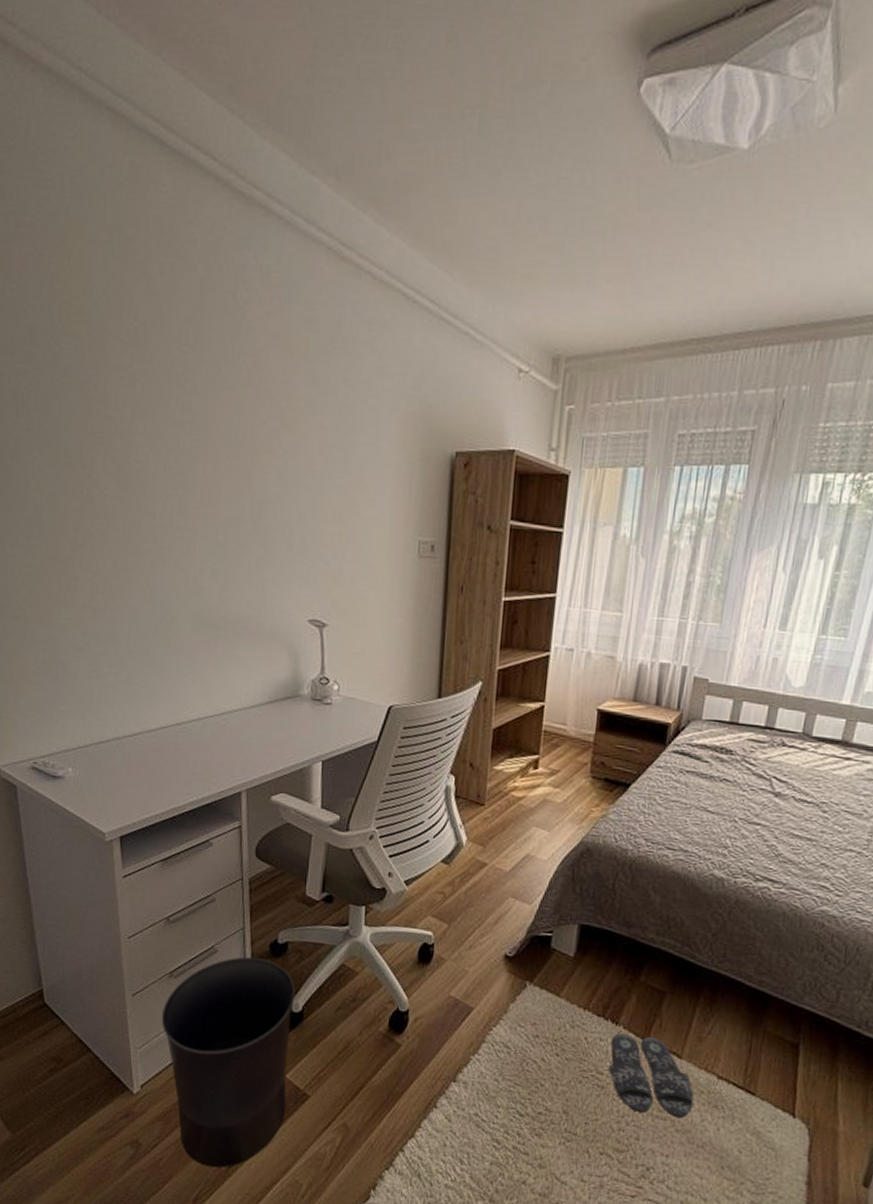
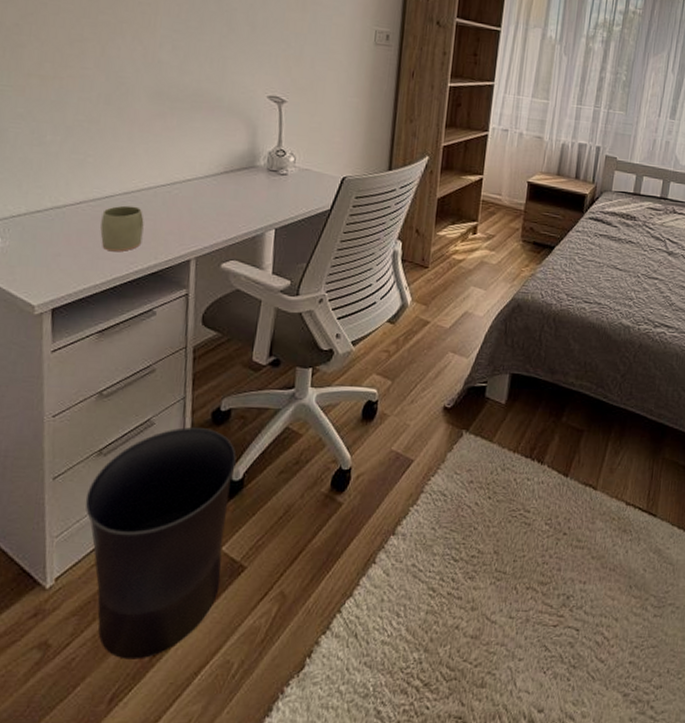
mug: none [157,736,196,783] -> present [100,205,144,252]
slippers: present [608,1032,694,1118] -> none [534,471,607,545]

